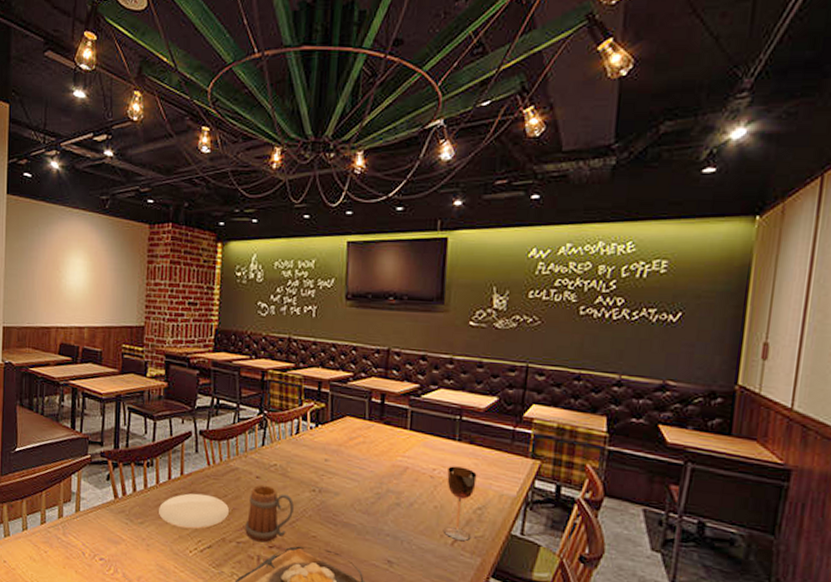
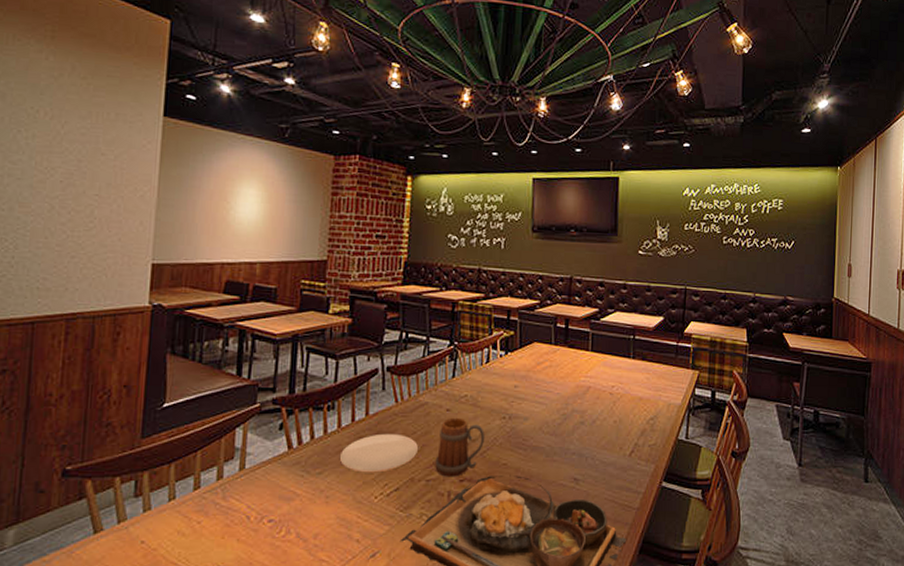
wineglass: present [444,466,477,541] -> none [623,382,649,450]

